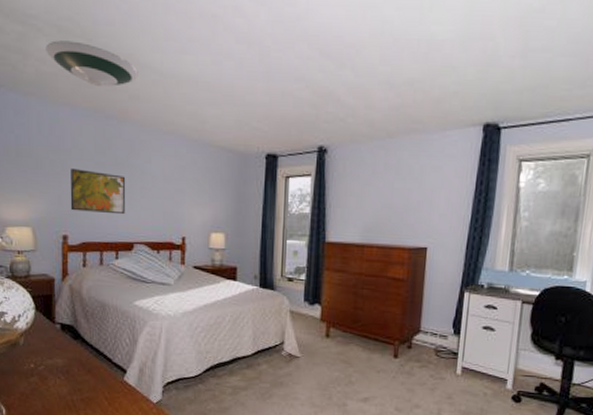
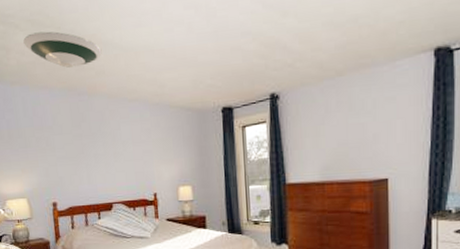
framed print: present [70,167,126,215] -> none [54,142,103,180]

